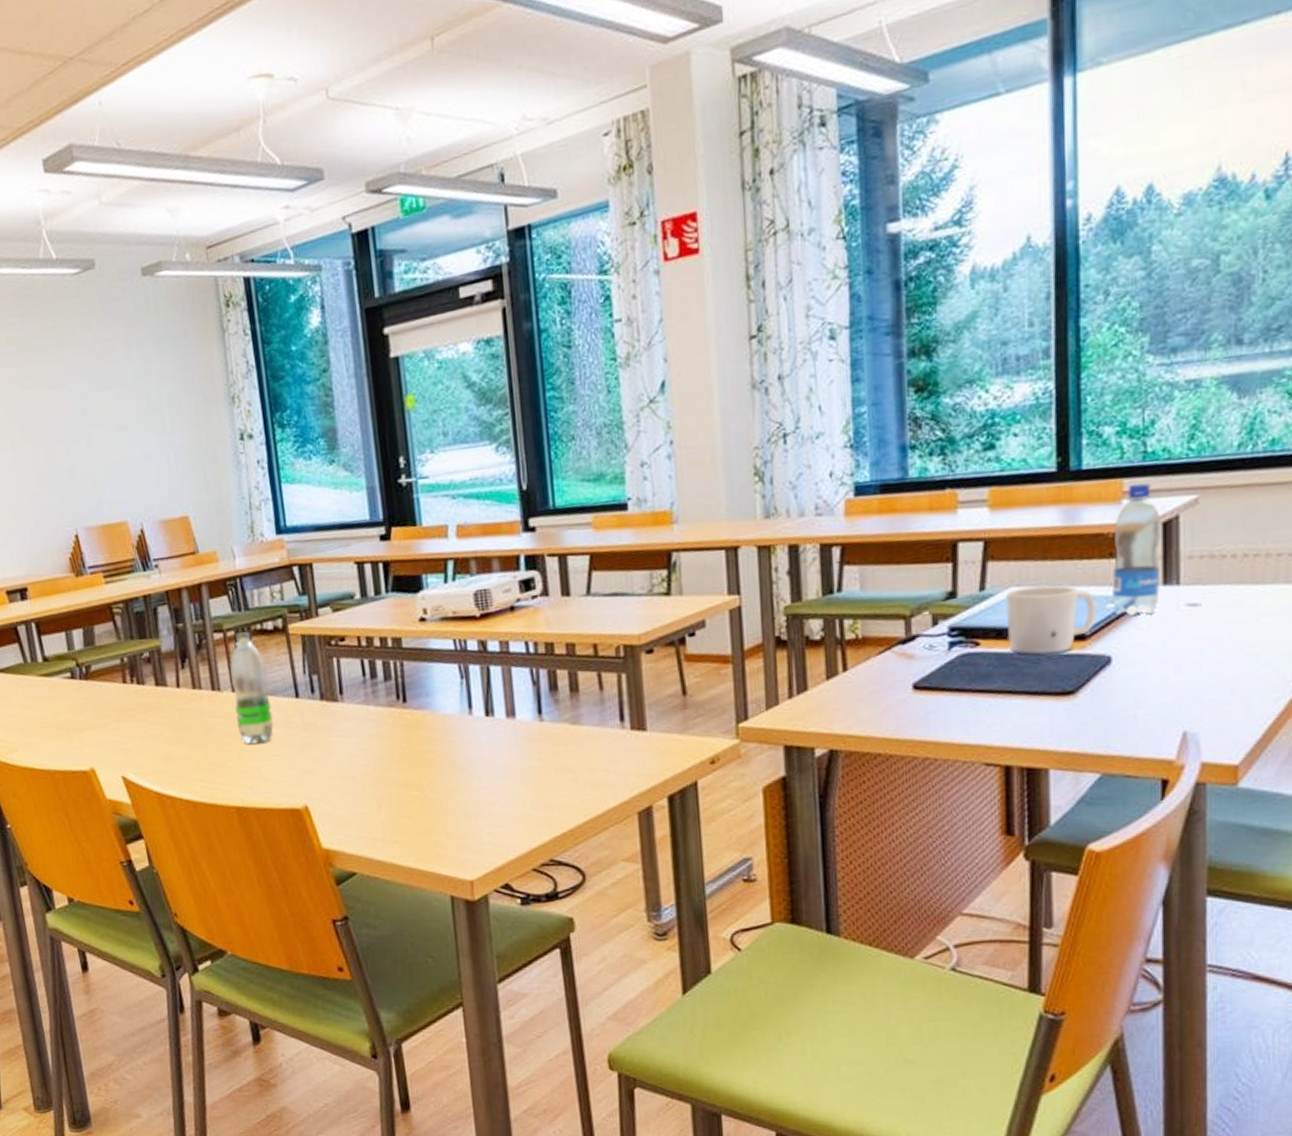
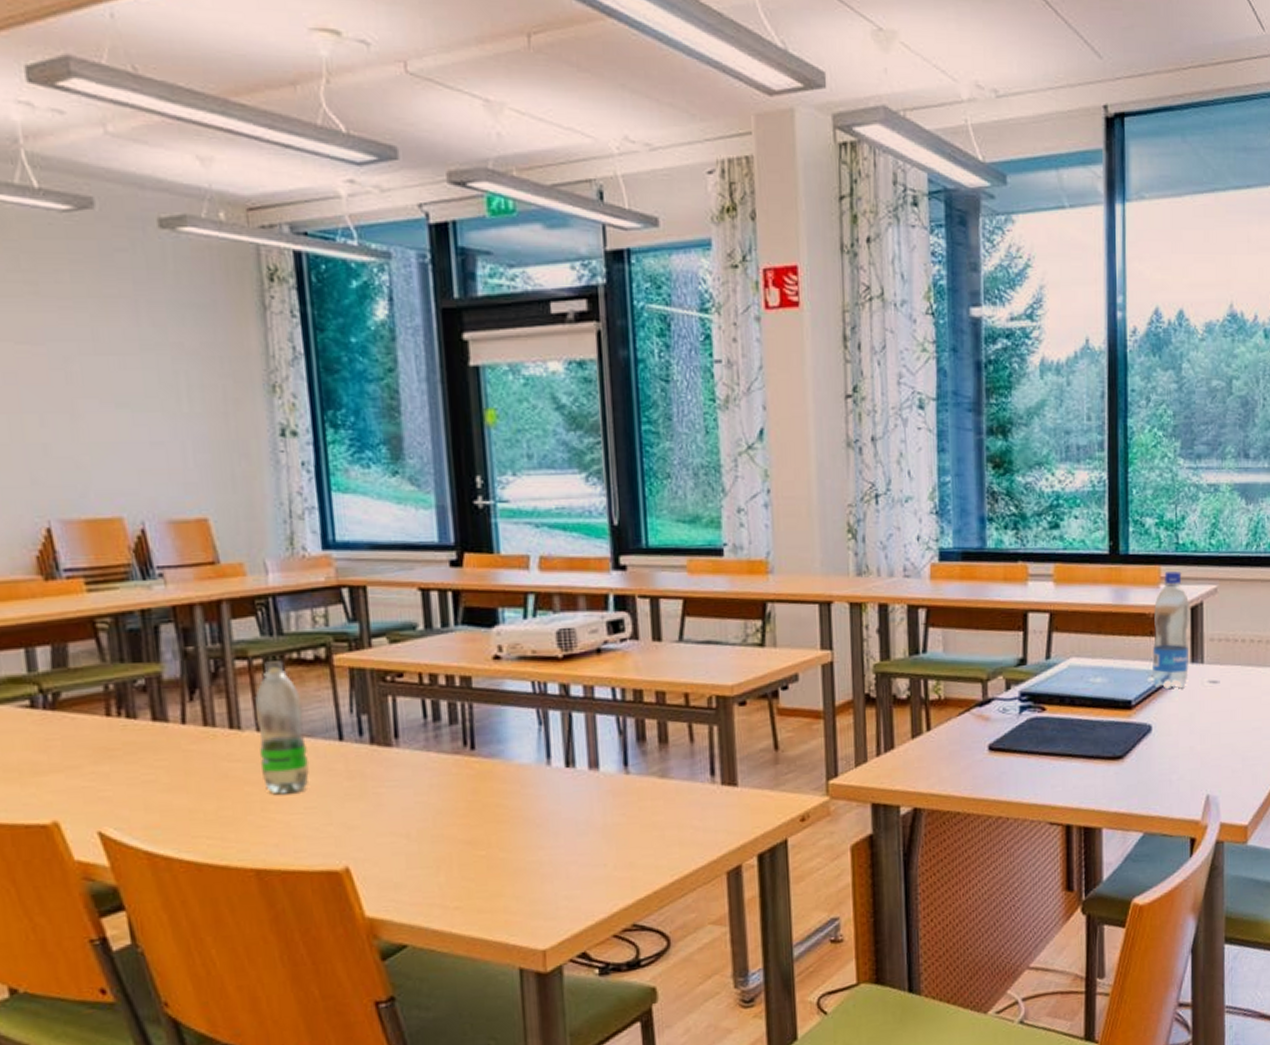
mug: present [1006,585,1097,656] -> none [1067,658,1141,722]

